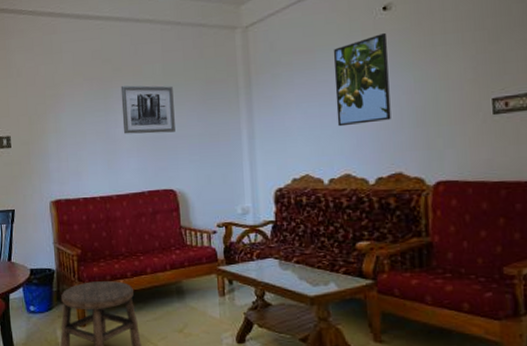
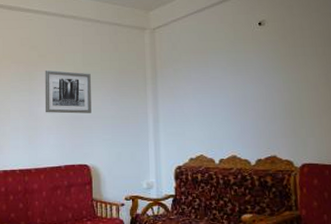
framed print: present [333,32,391,127] -> none [222,42,267,116]

